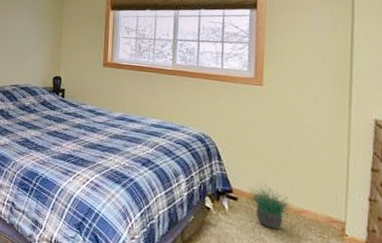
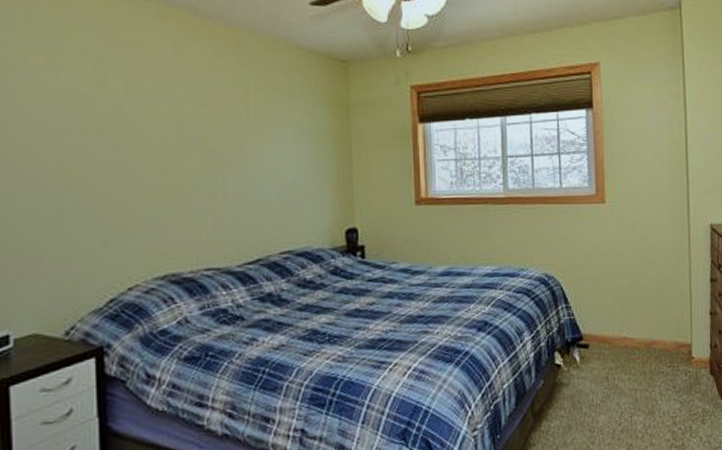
potted plant: present [246,181,295,230] -> none [598,319,646,372]

